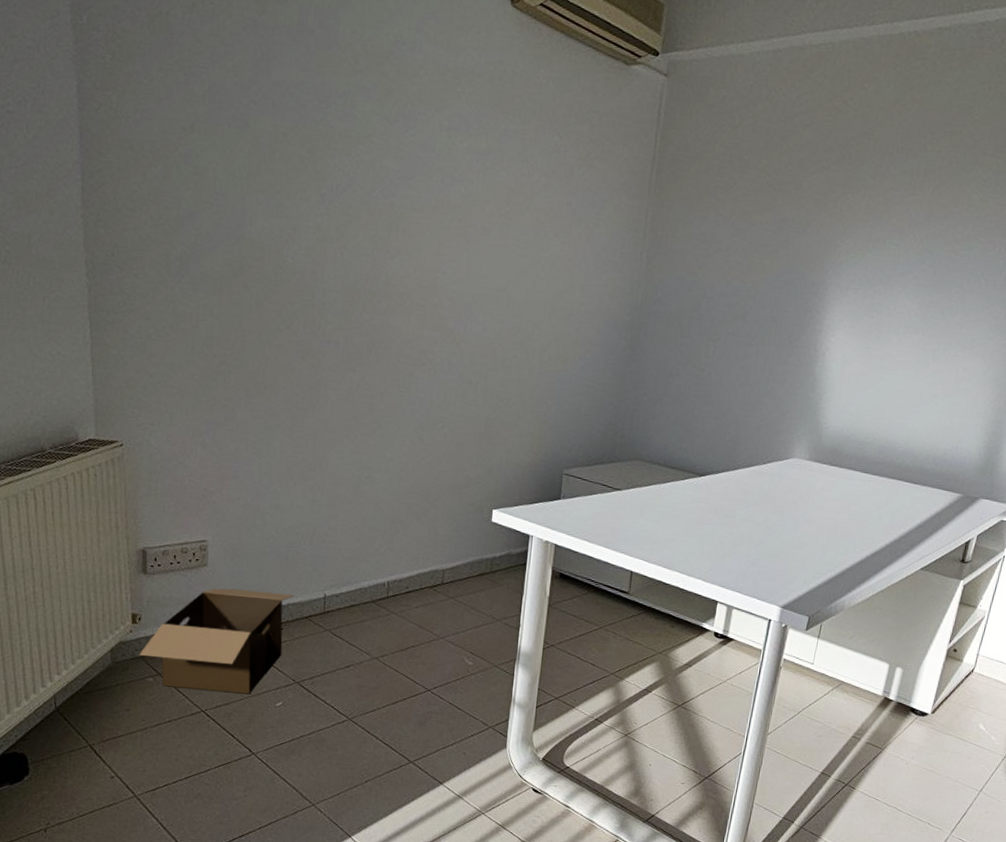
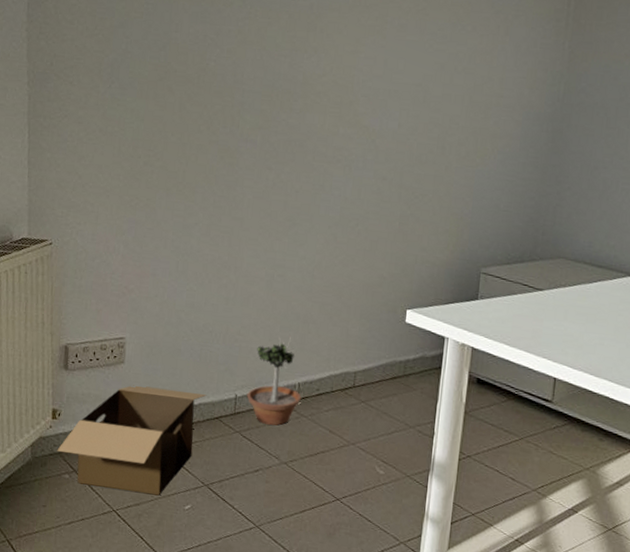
potted tree: none [336,536,391,623] -> present [247,335,302,426]

